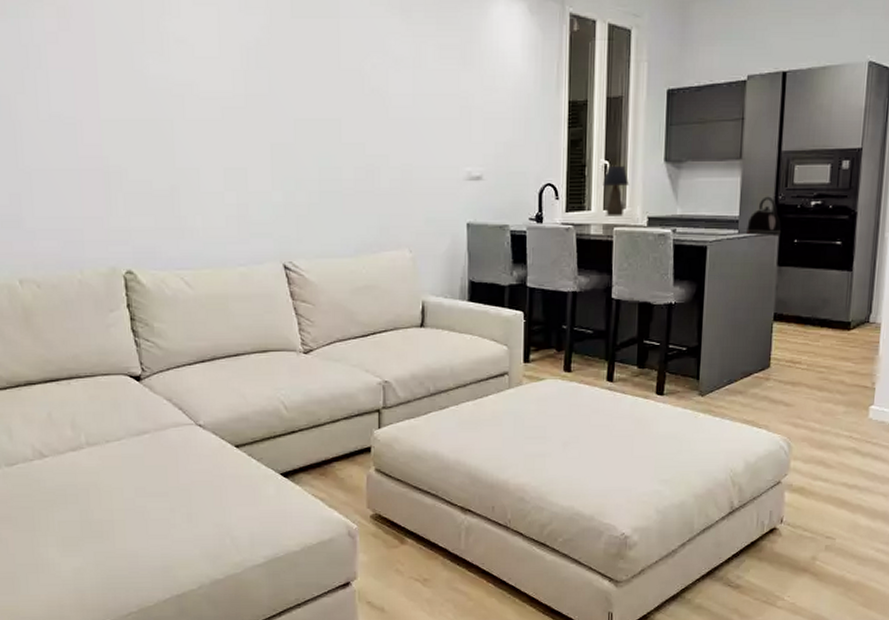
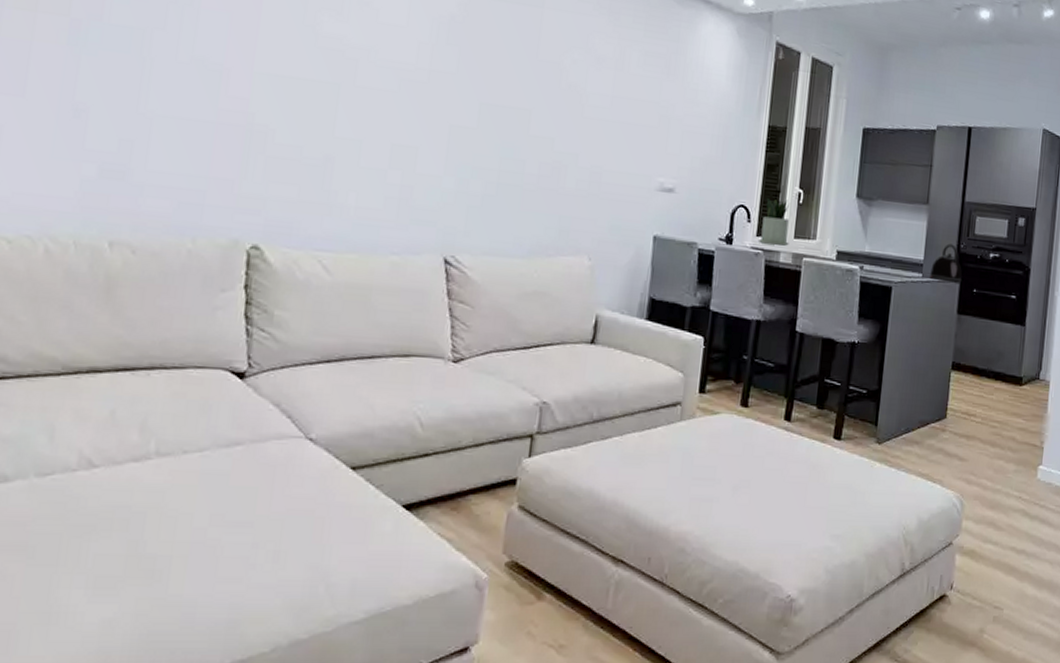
planter: none [567,173,599,220] -> present [757,197,789,247]
table lamp: present [602,165,630,216] -> none [795,194,822,247]

